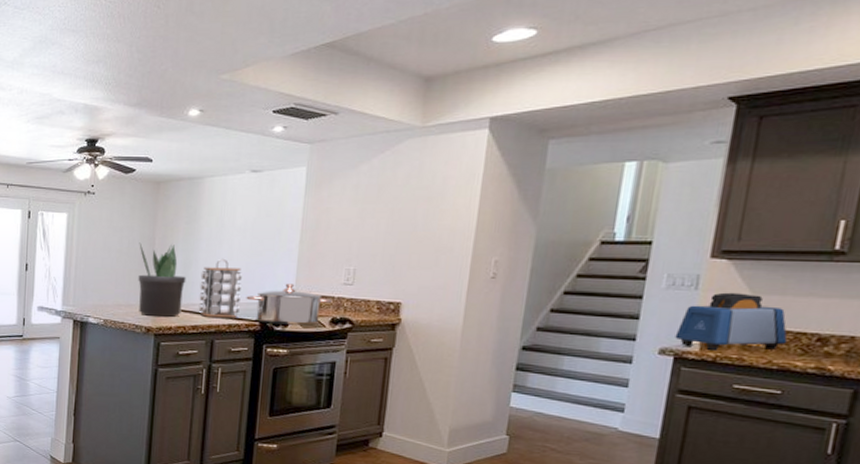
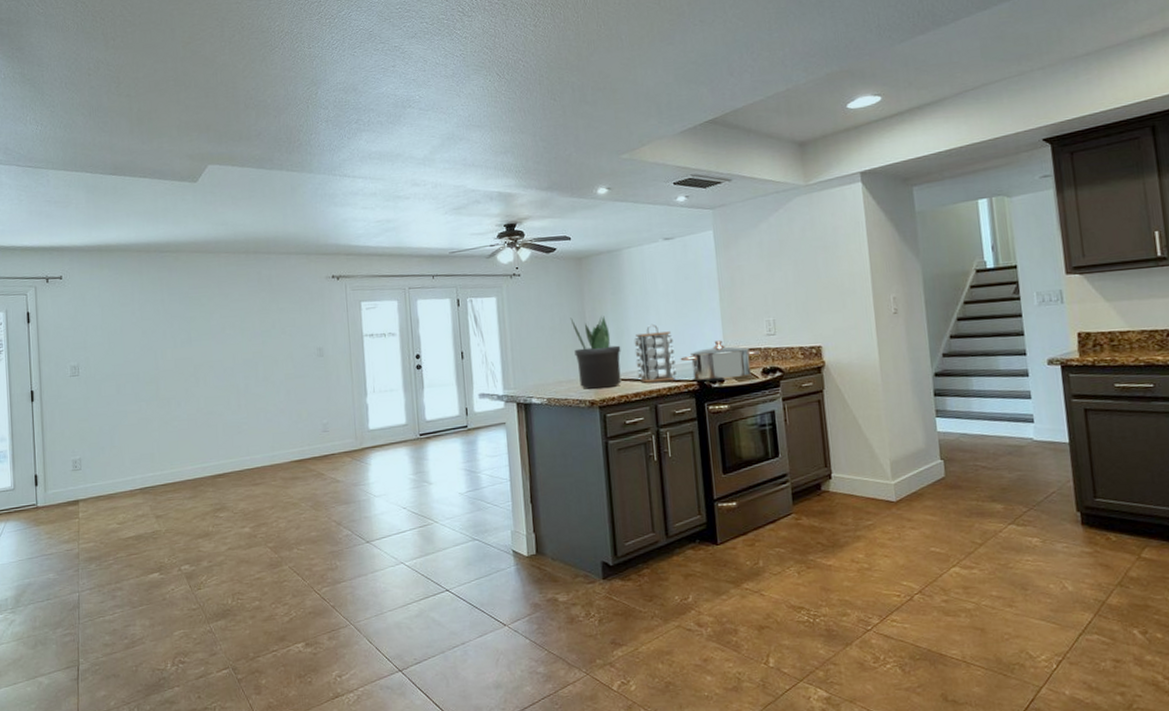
toaster: present [675,292,788,350] -> none [1056,301,1145,355]

